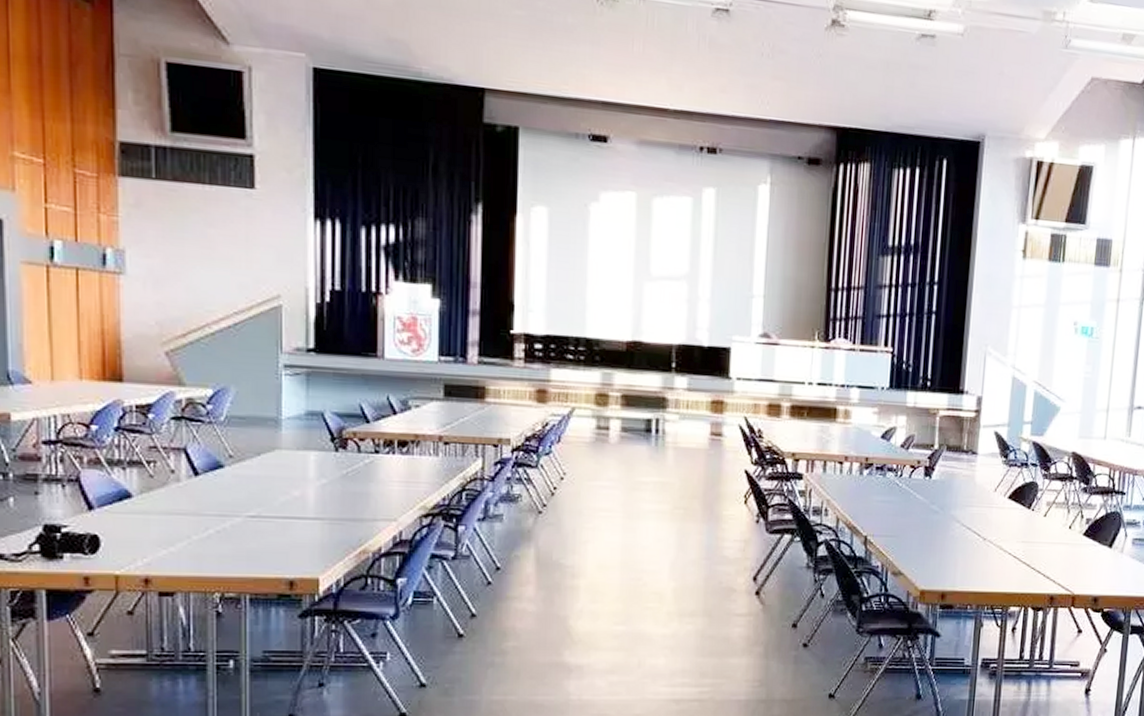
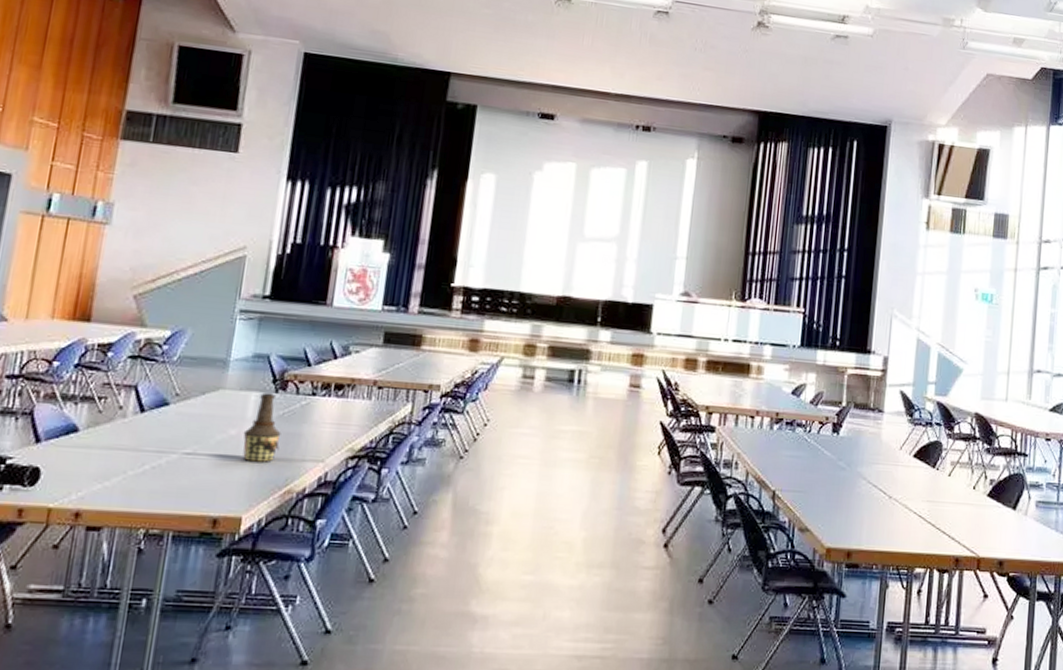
bottle: none [307,452,348,523] -> present [243,392,281,462]

